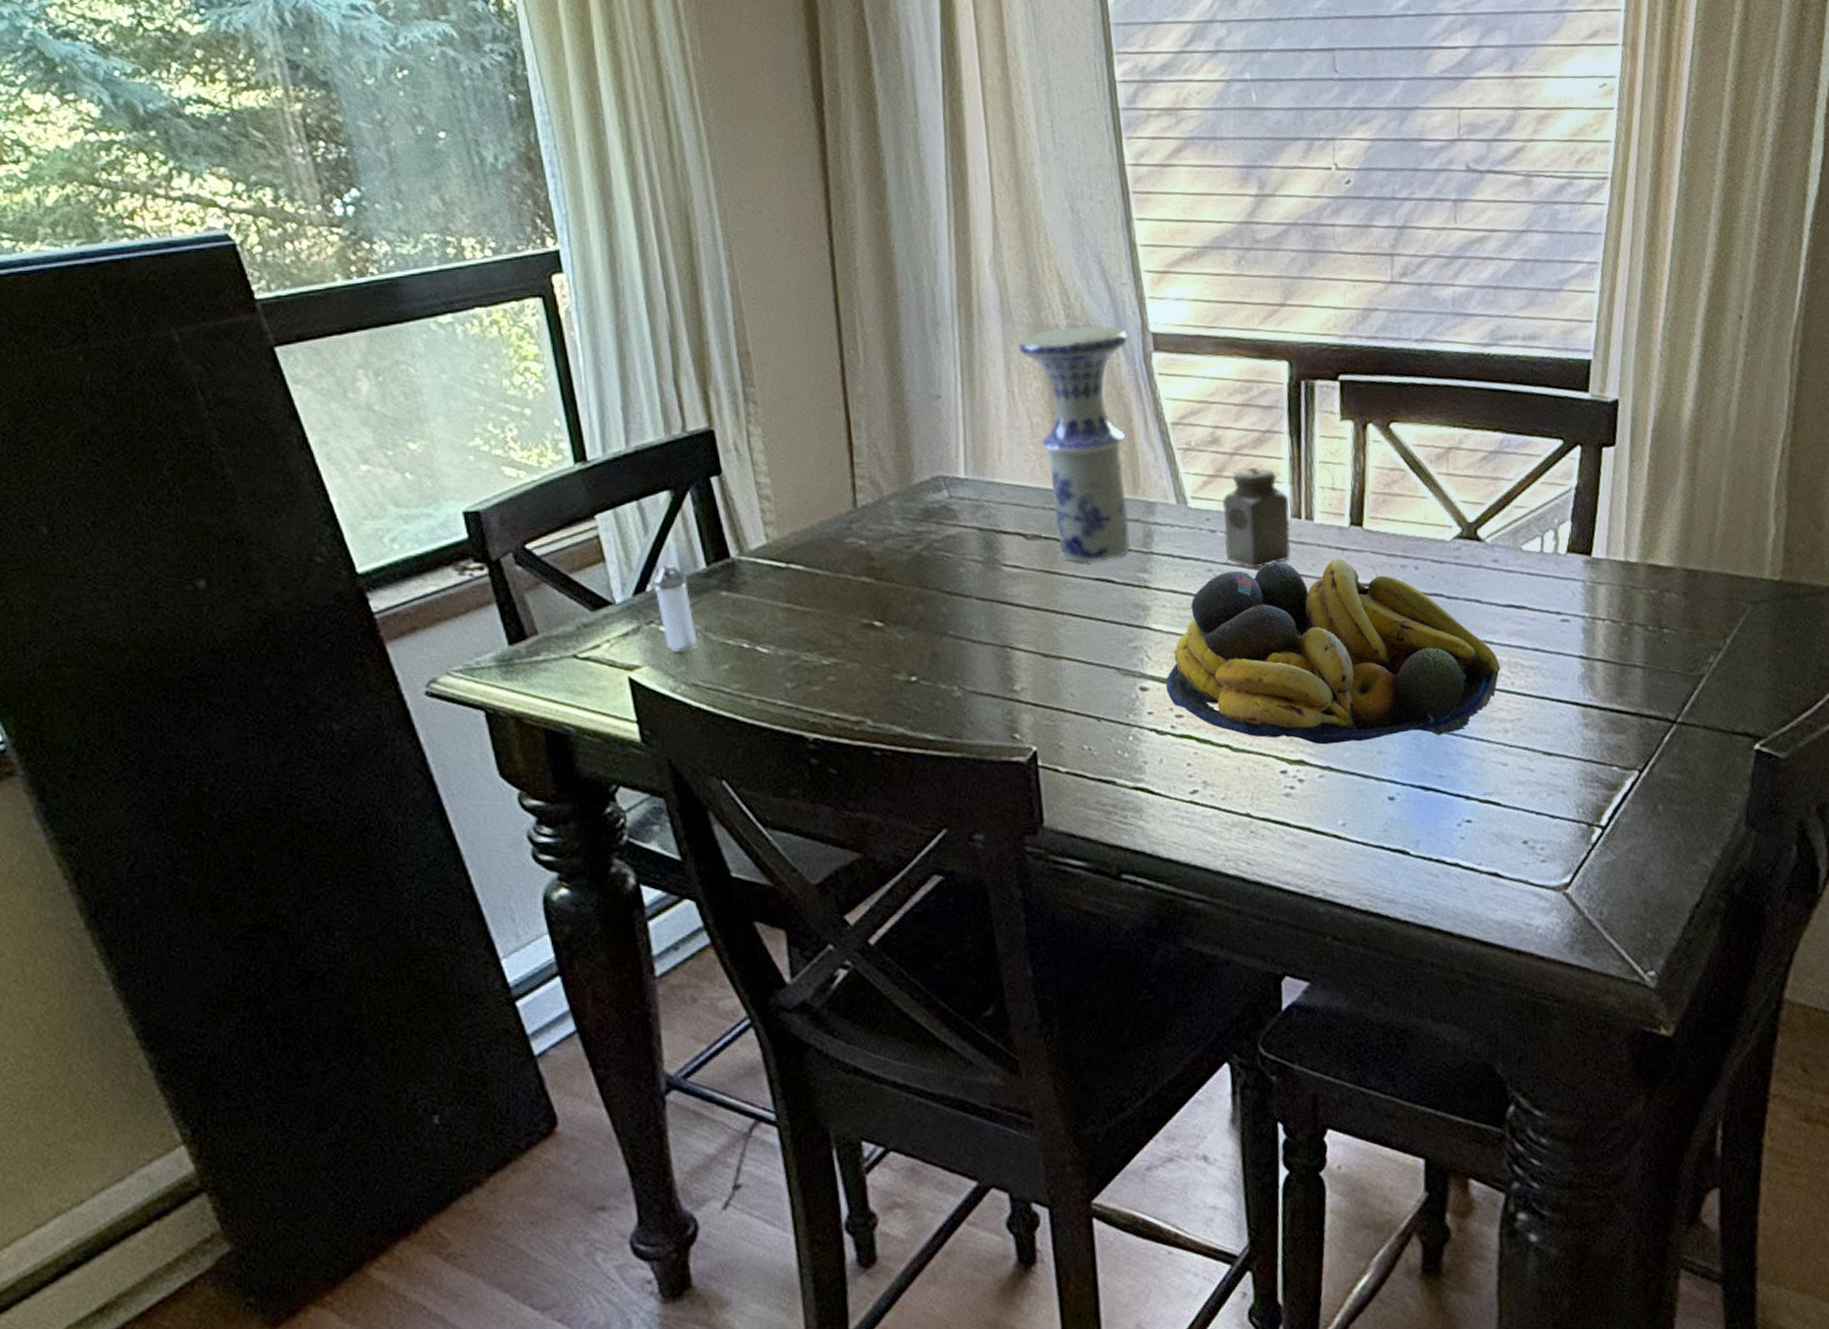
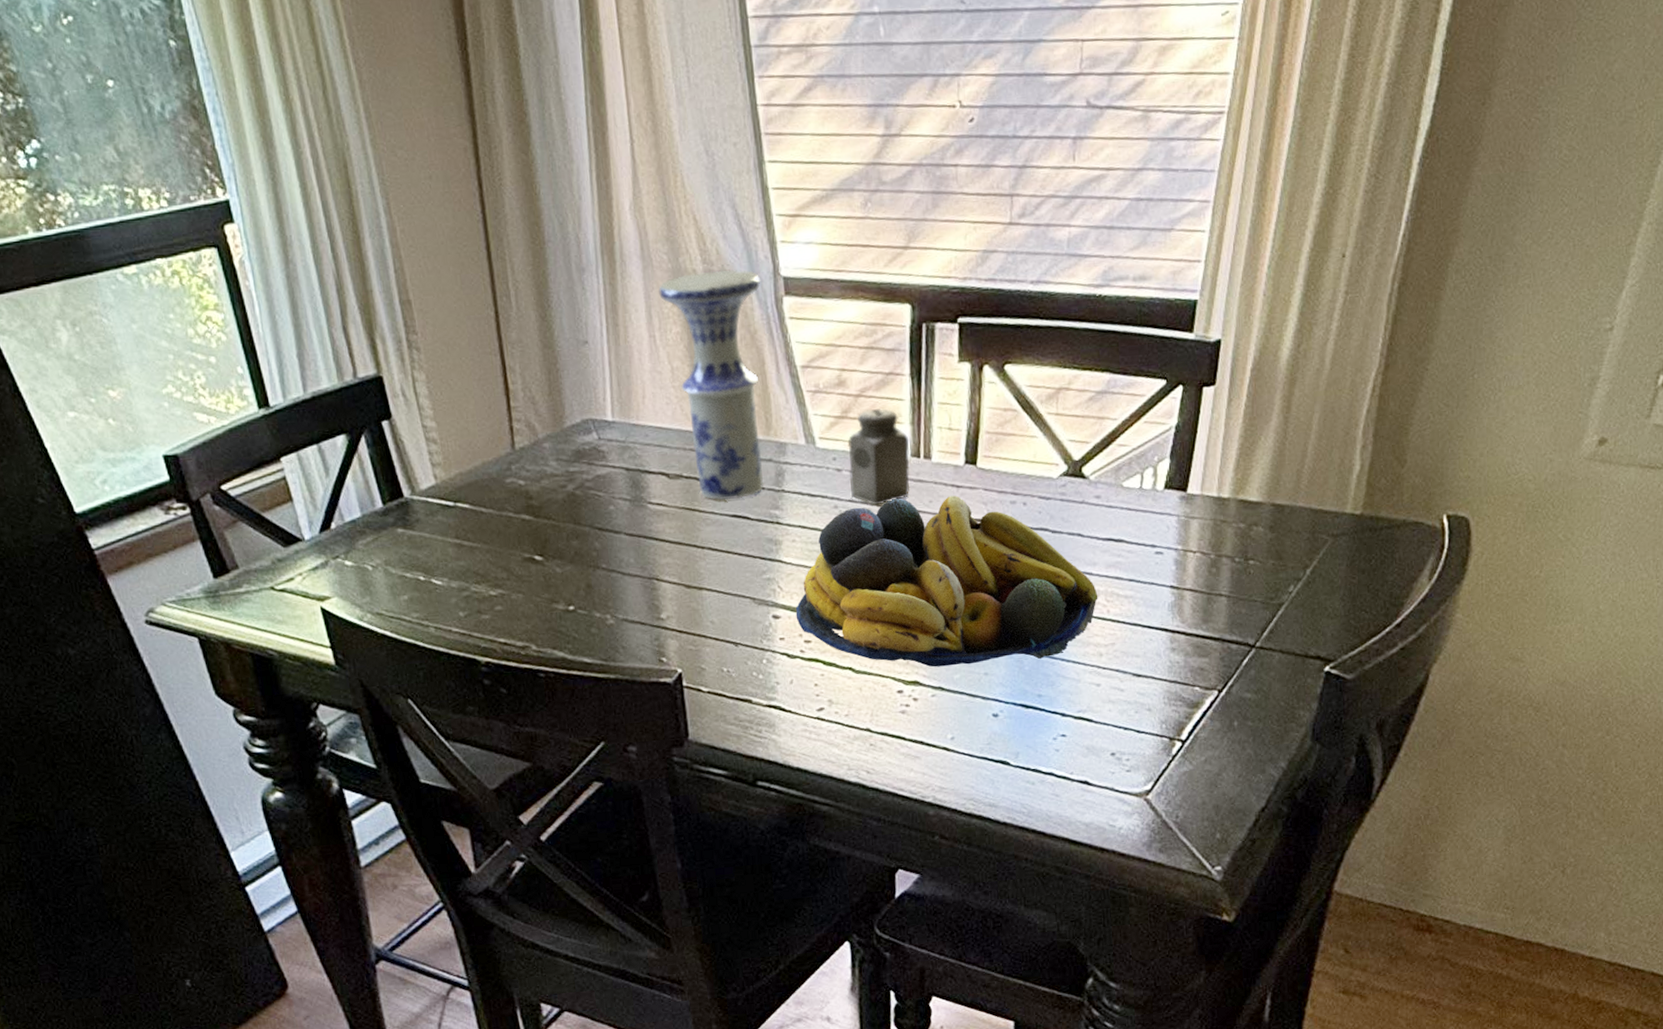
shaker: present [653,565,697,652] -> none [337,504,379,585]

